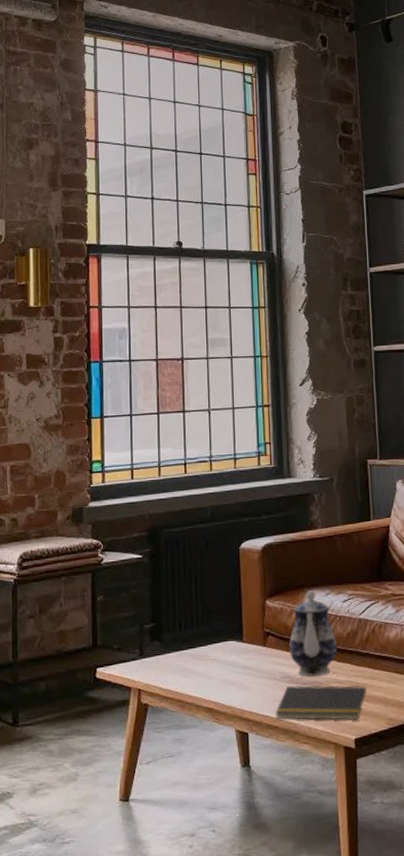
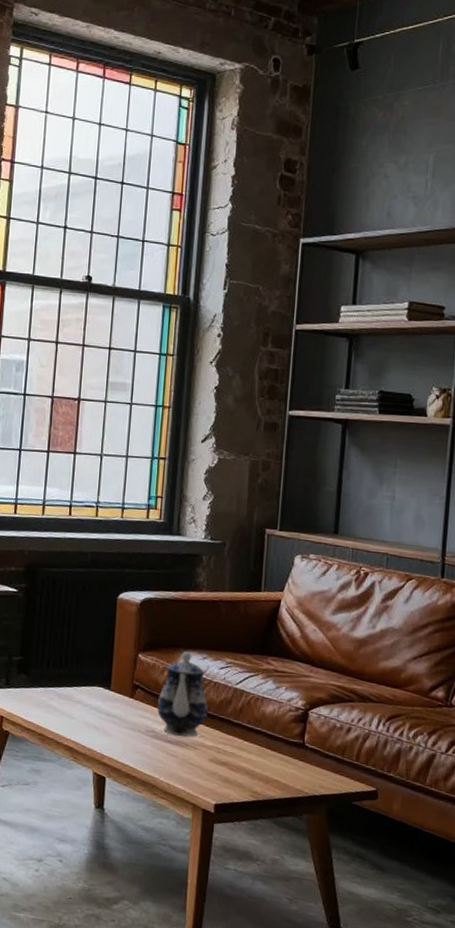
notepad: present [275,685,367,721] -> none [135,740,235,786]

